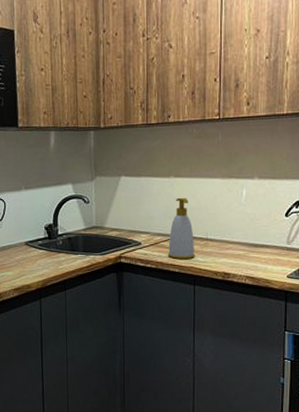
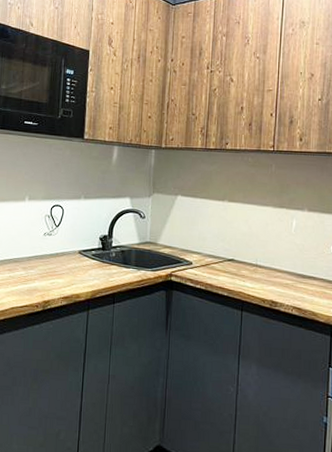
soap bottle: present [168,197,196,260] -> none [218,221,245,284]

